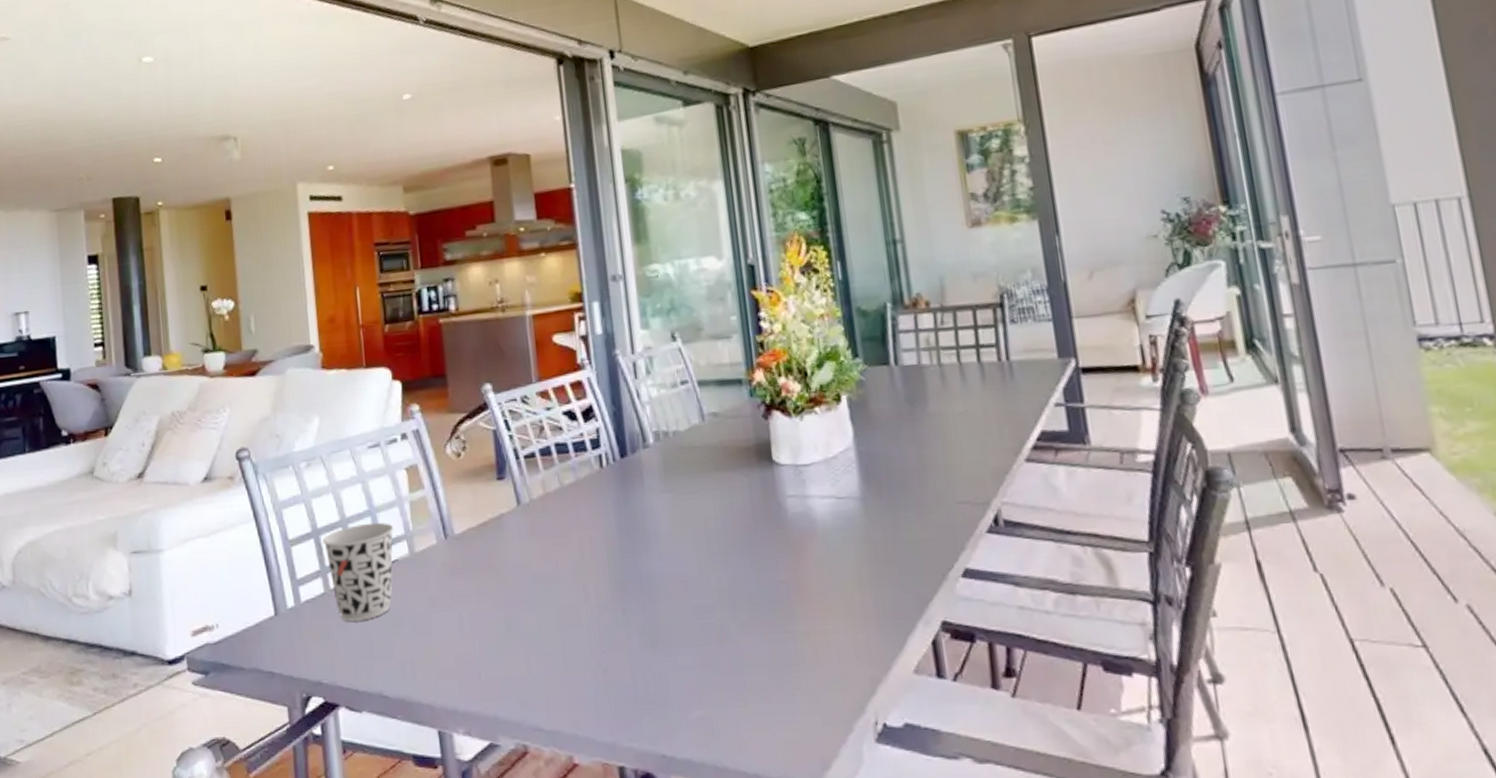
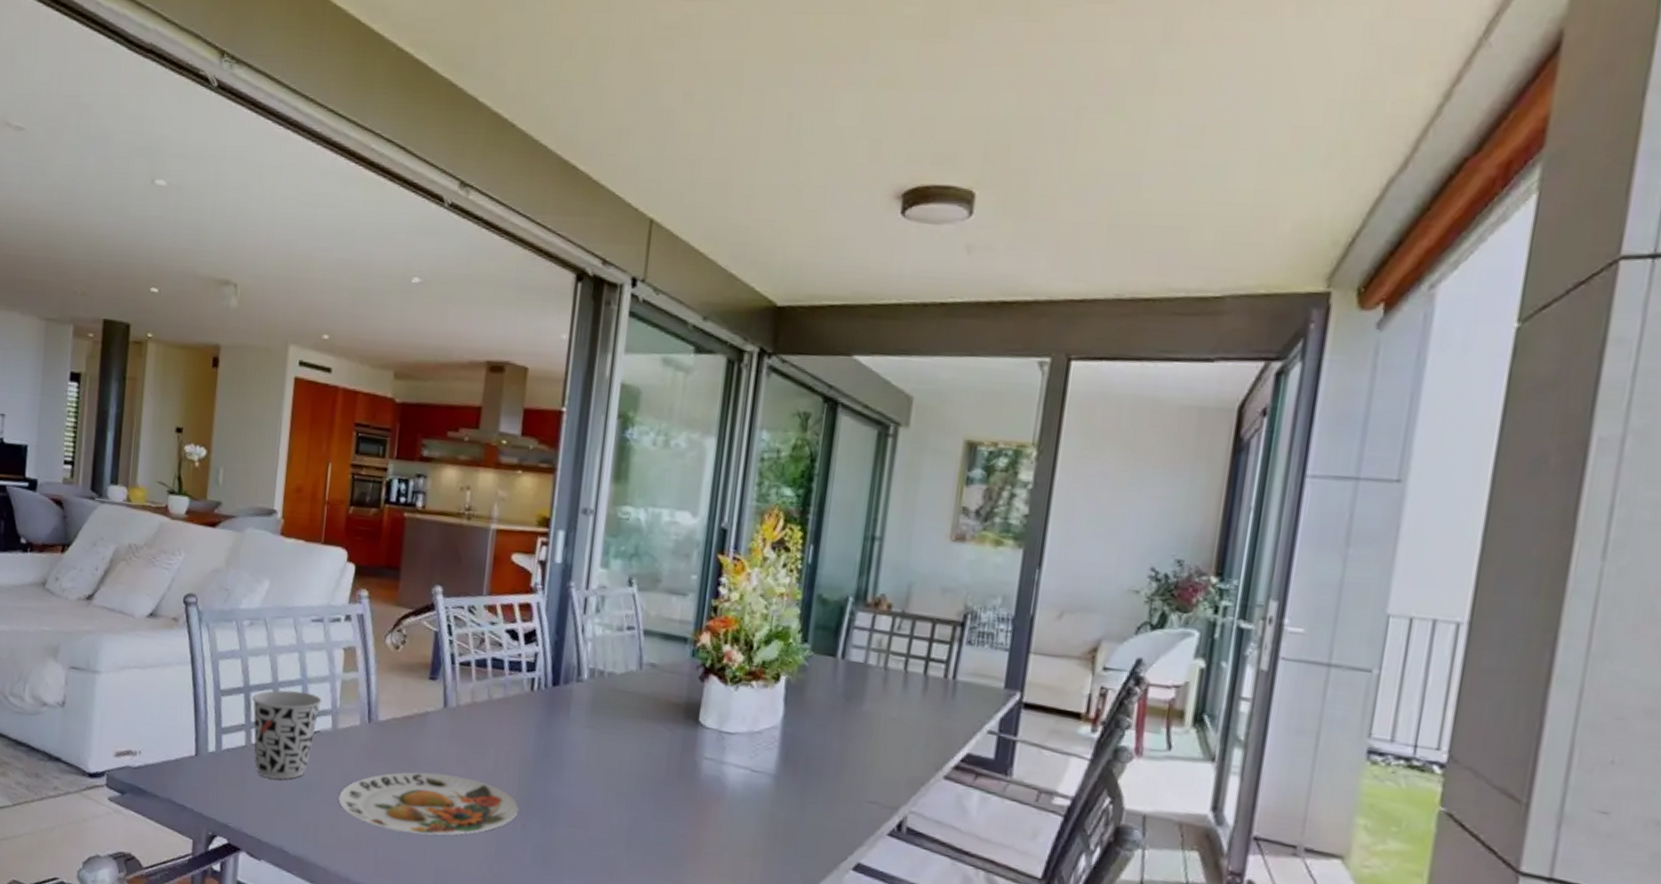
plate: none [429,572,615,647] -> present [338,772,519,836]

